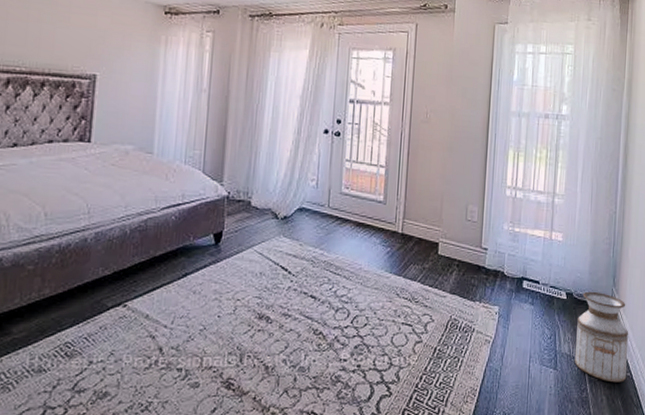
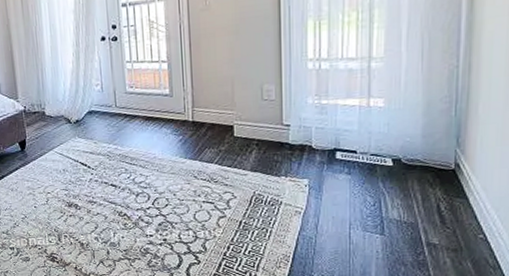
planter: present [574,291,629,383] -> none [406,154,481,245]

